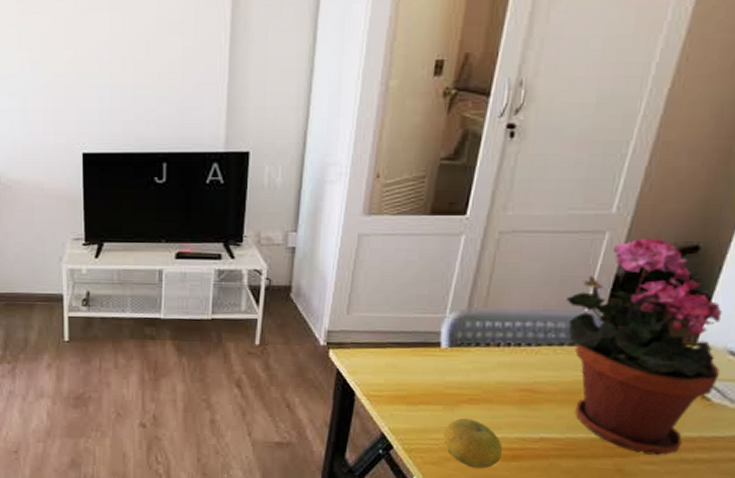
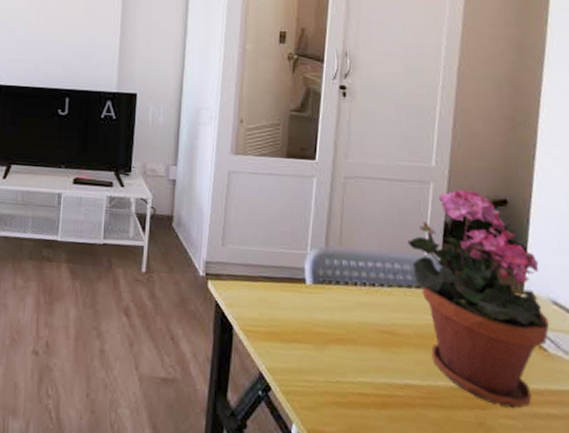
fruit: present [443,418,503,469] -> none [316,359,373,417]

